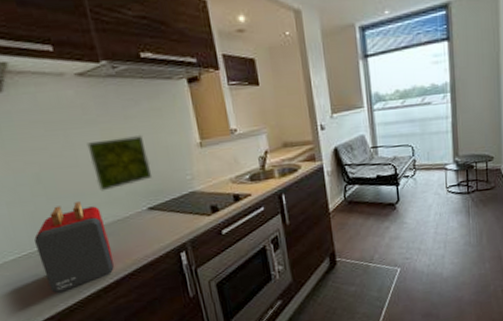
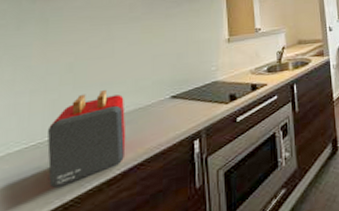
decorative tile: present [86,134,153,191] -> none [126,30,181,81]

